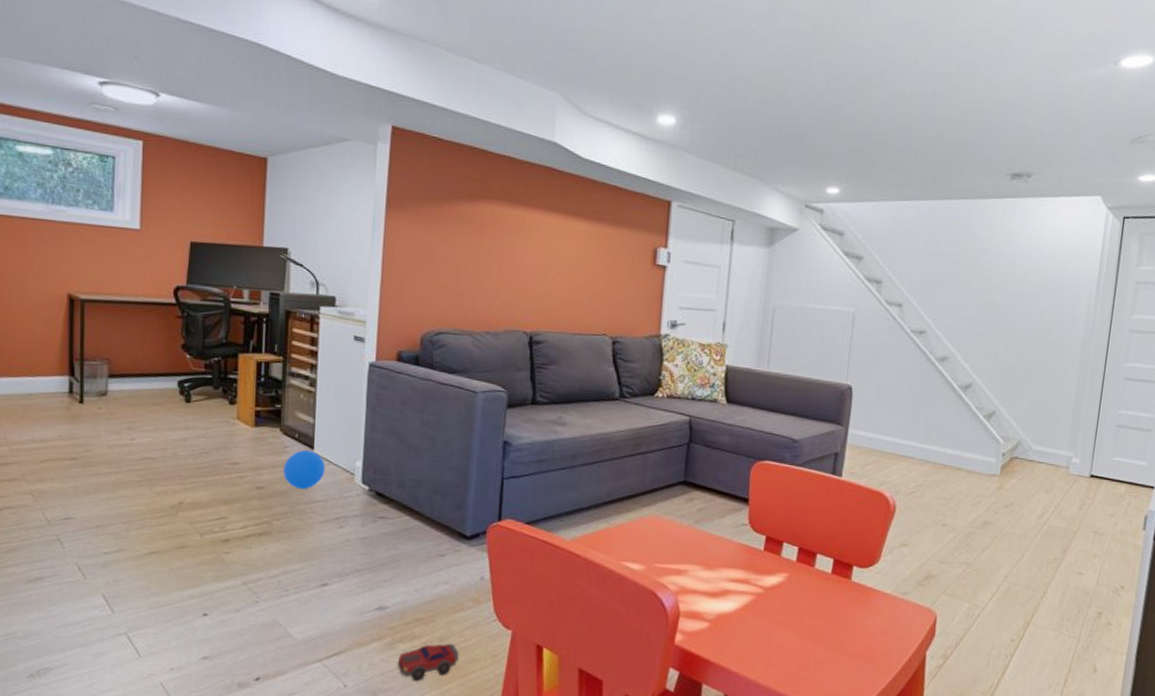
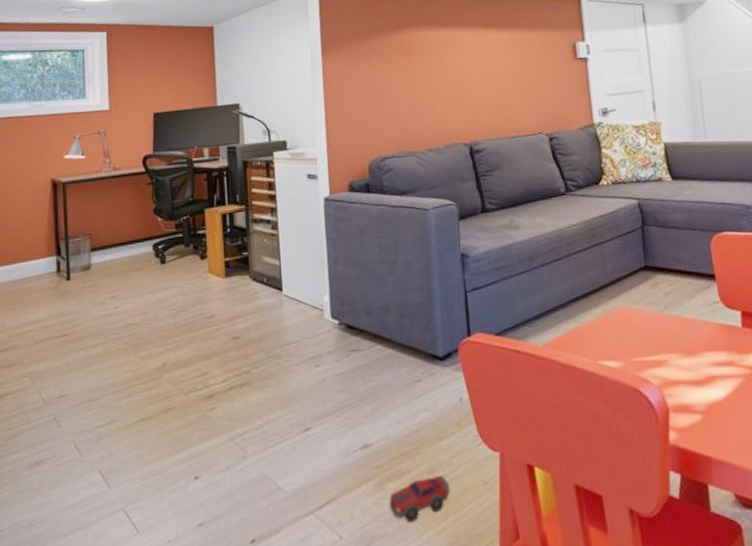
desk lamp: none [84,248,150,298] -> present [64,129,122,174]
ball: present [283,449,326,489] -> none [256,292,296,333]

